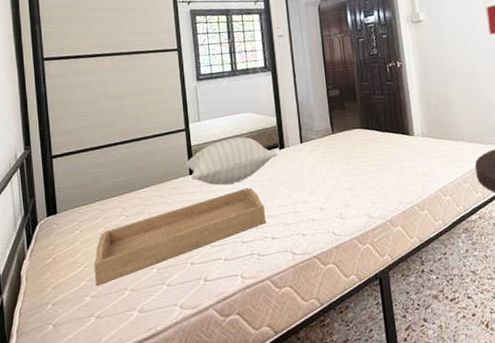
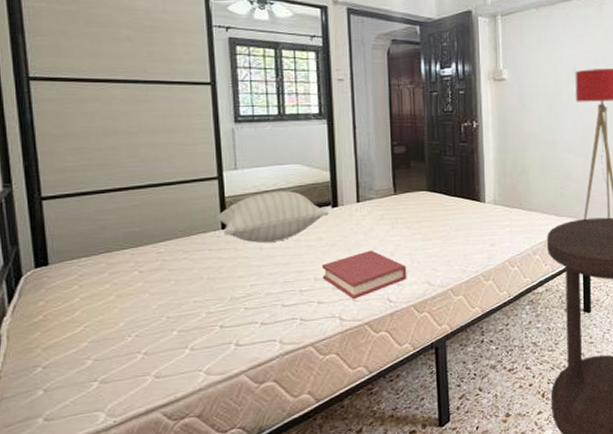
serving tray: present [94,187,265,286] -> none [97,247,311,348]
hardback book: none [273,187,349,234] -> present [321,250,407,300]

